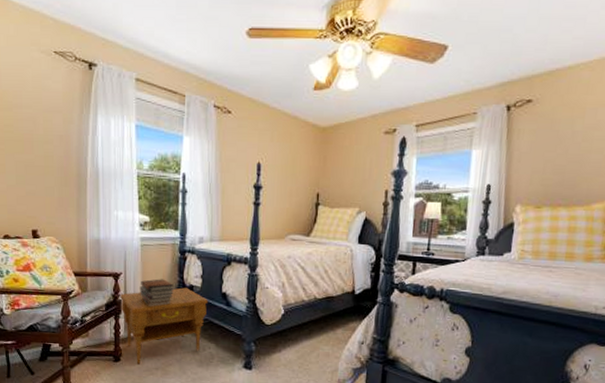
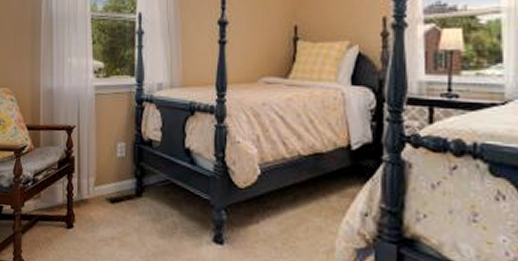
nightstand: present [120,287,208,364] -> none [74,142,169,233]
book stack: present [140,279,175,307] -> none [94,132,132,165]

